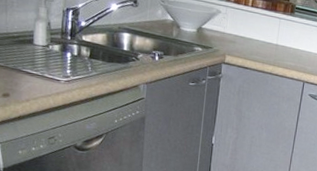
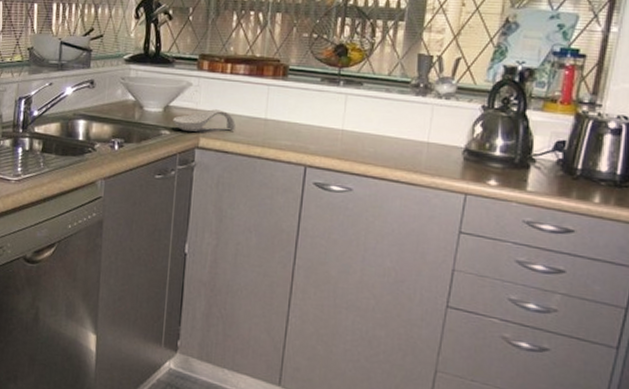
spoon rest: none [205,33,254,52] -> present [173,109,236,132]

